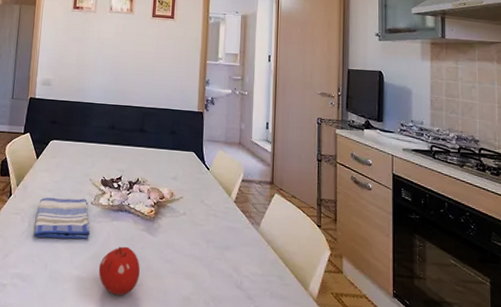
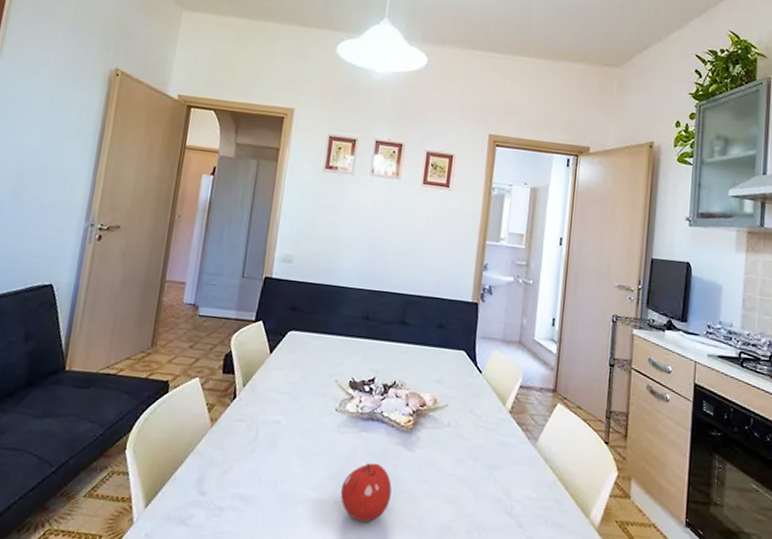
dish towel: present [34,197,91,240] -> none [262,400,333,454]

